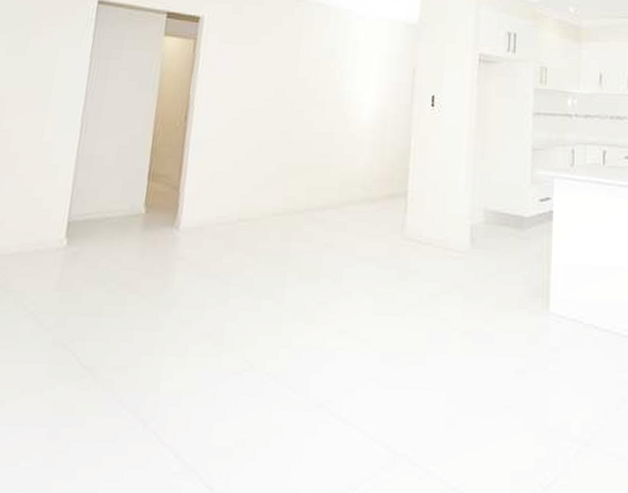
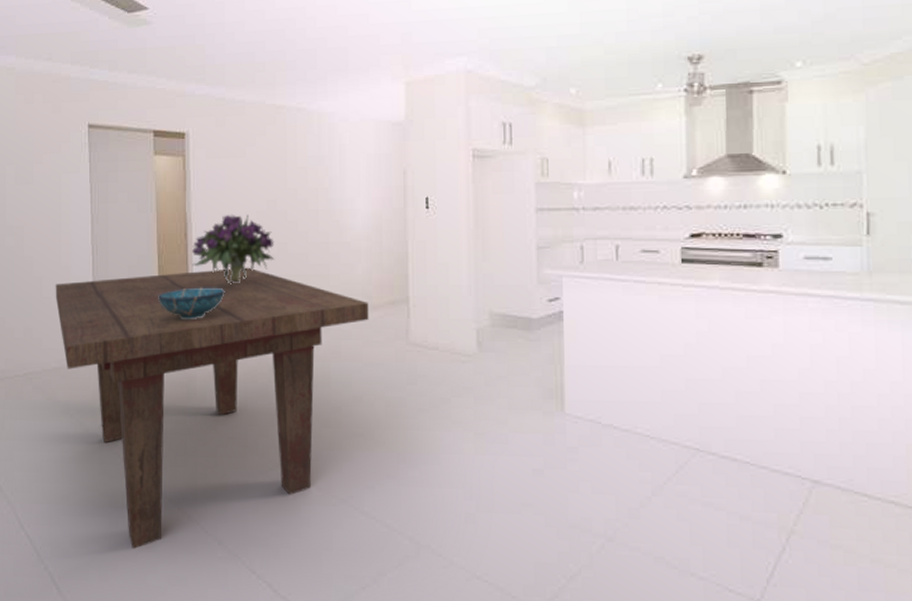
dining table: none [29,153,367,464] -> present [55,267,369,549]
decorative bowl: none [145,171,220,206] -> present [157,287,225,320]
bouquet: none [187,99,278,171] -> present [191,214,275,284]

